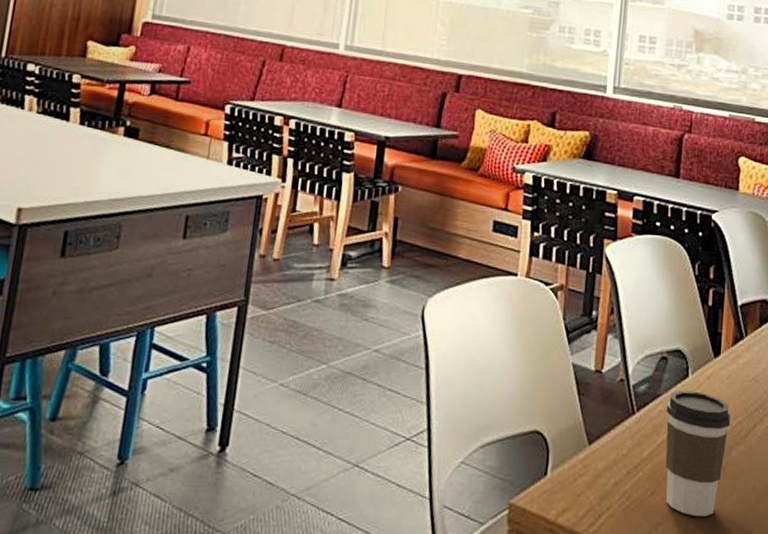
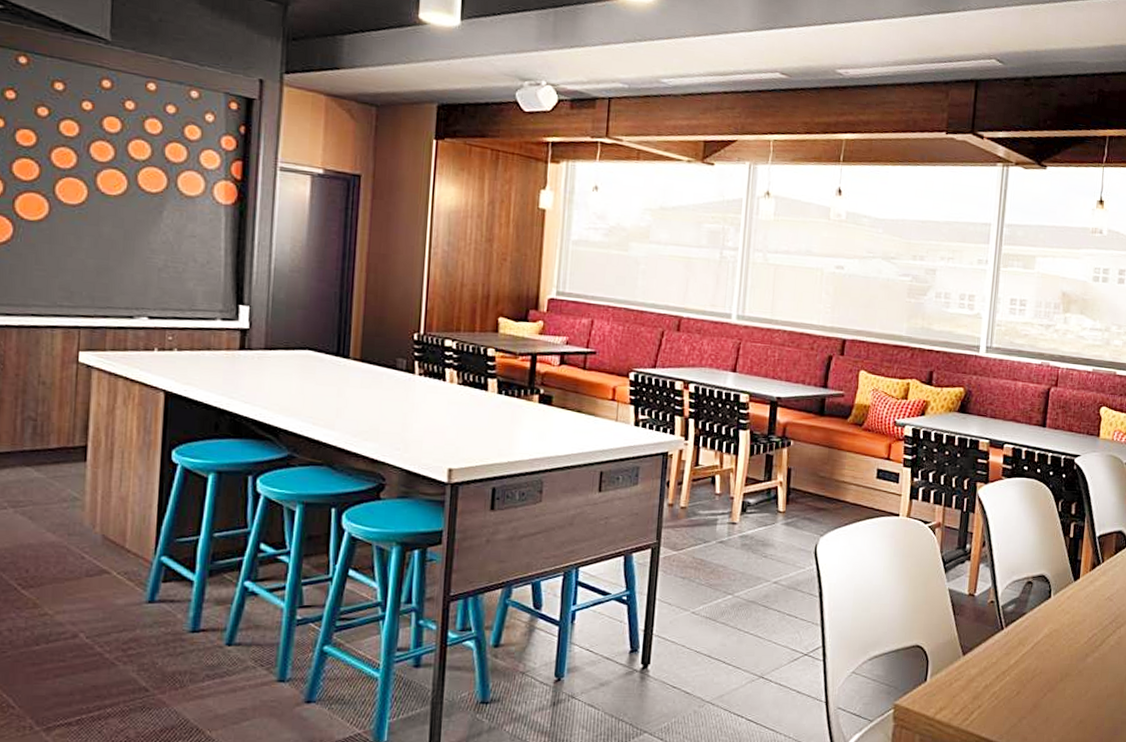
coffee cup: present [665,390,731,516] -> none [1029,609,1088,710]

